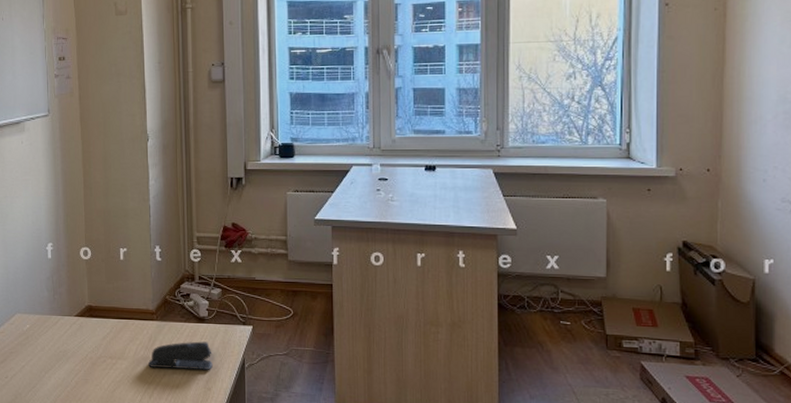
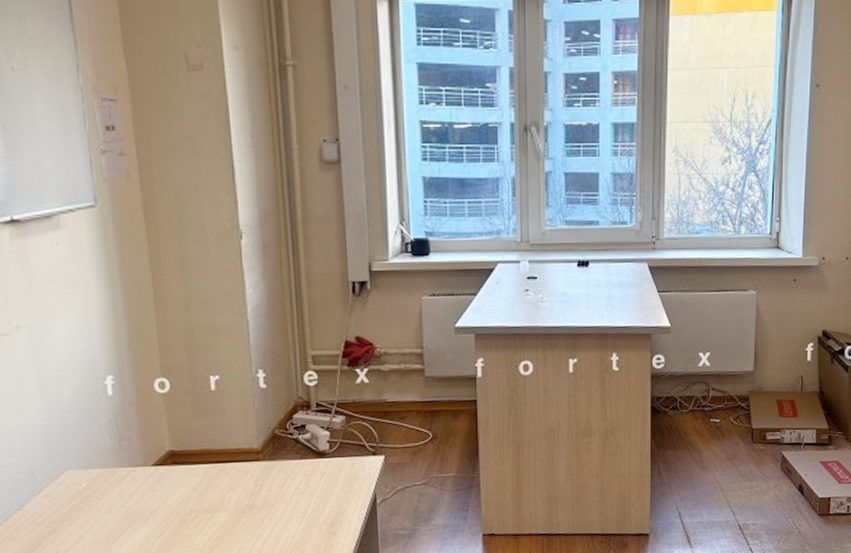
stapler: present [148,341,213,370] -> none [255,479,337,517]

